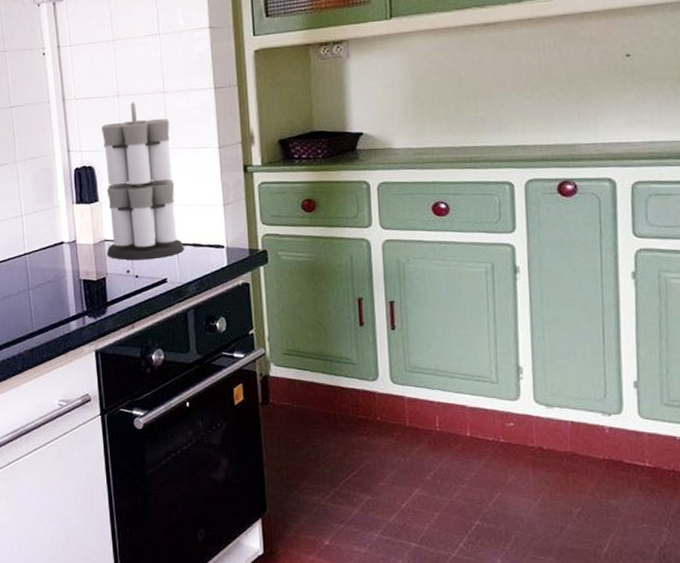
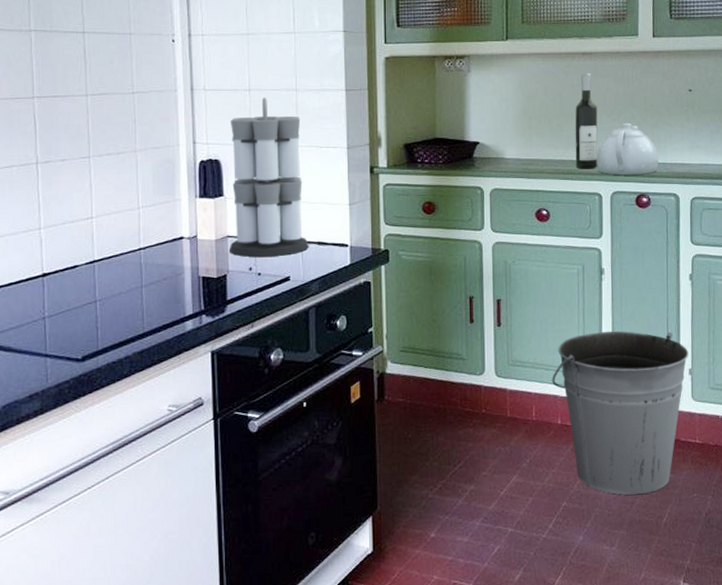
bucket: none [458,336,633,519] -> present [552,330,689,495]
bottle: none [477,45,507,156] -> present [575,72,598,169]
teapot: none [504,99,588,161] -> present [595,122,659,176]

